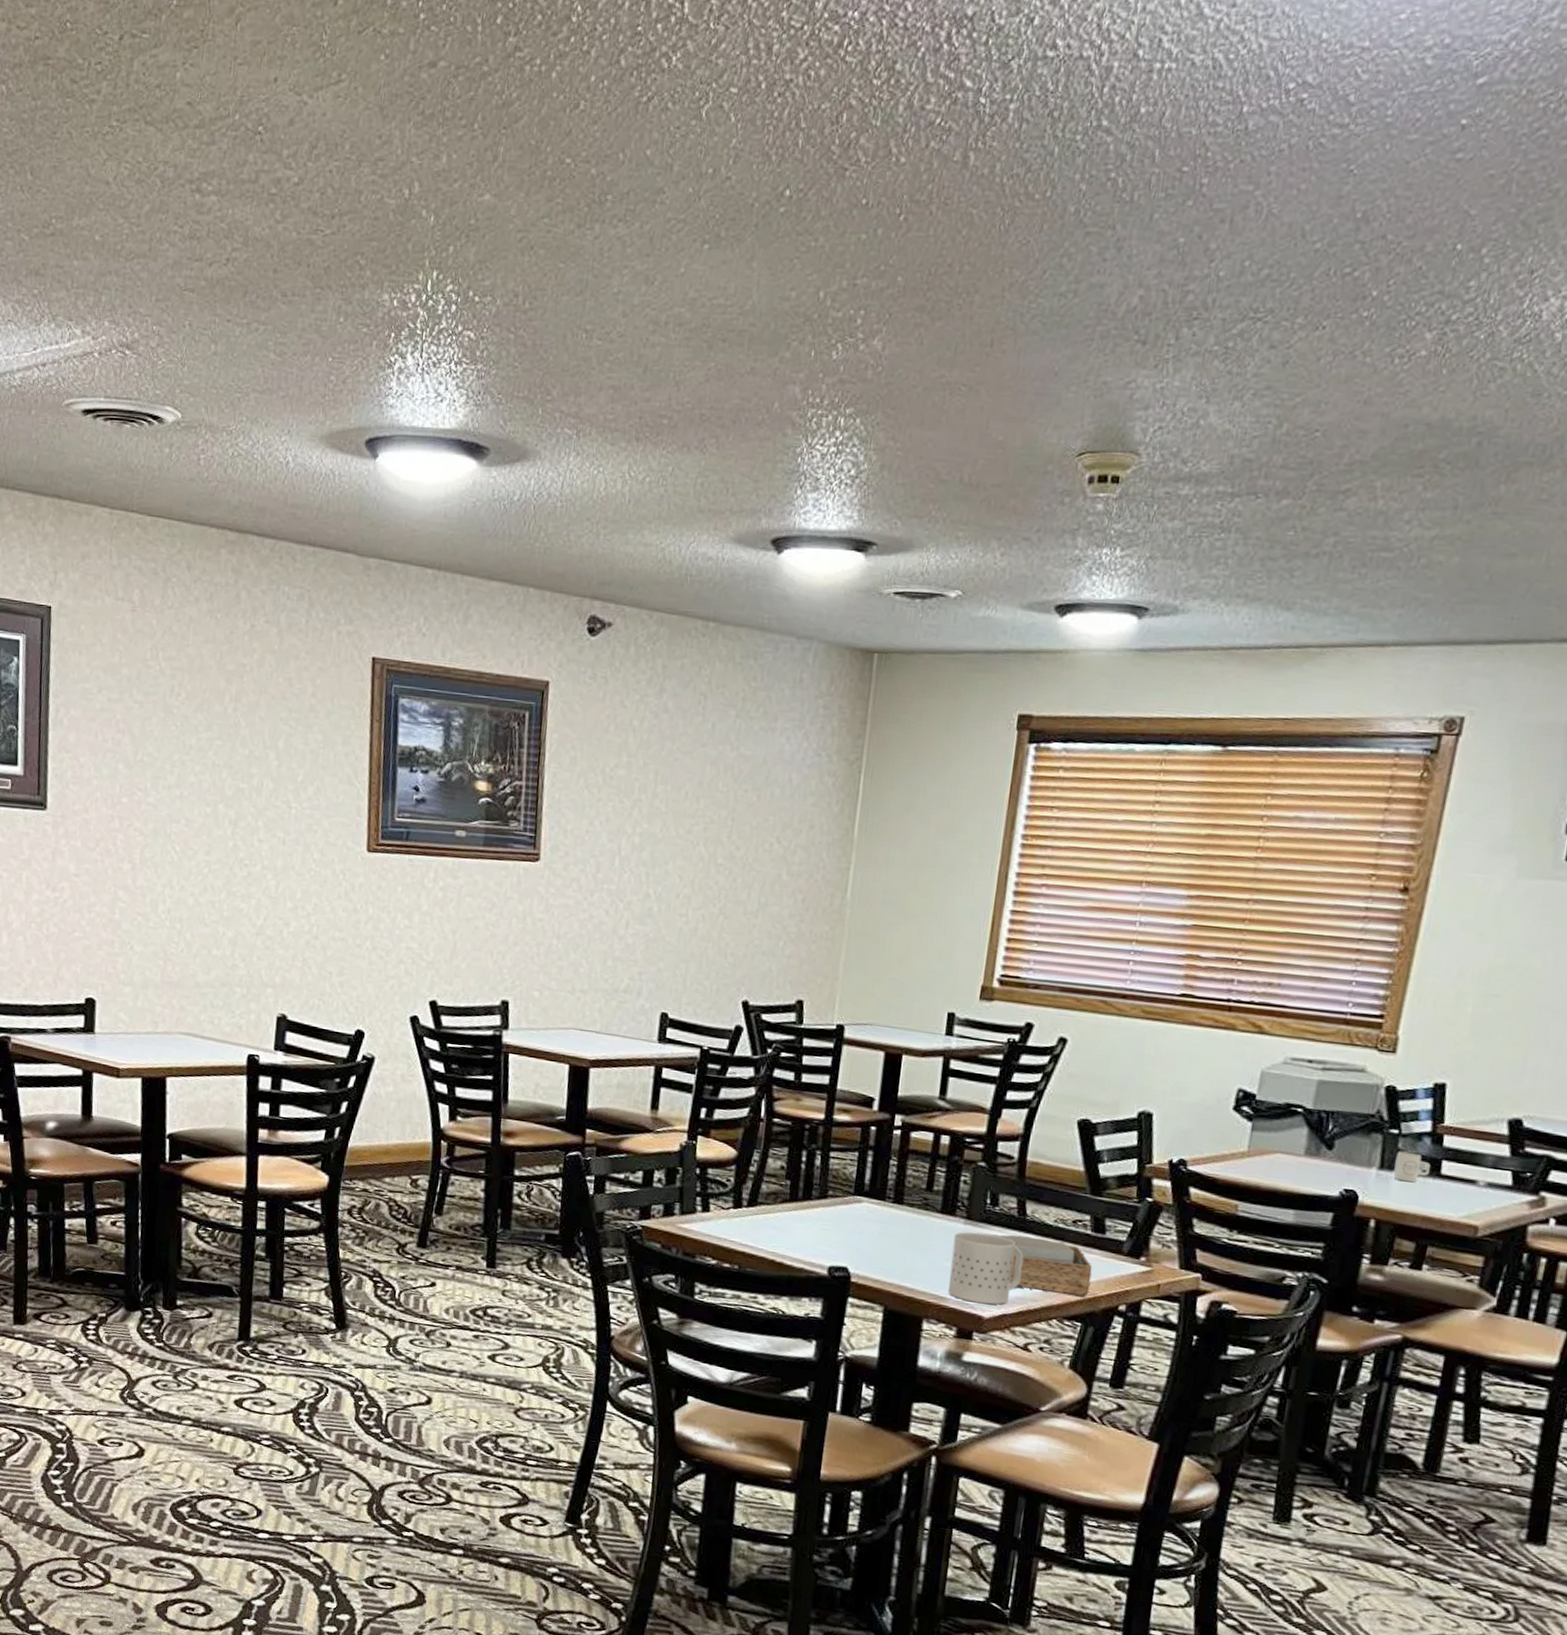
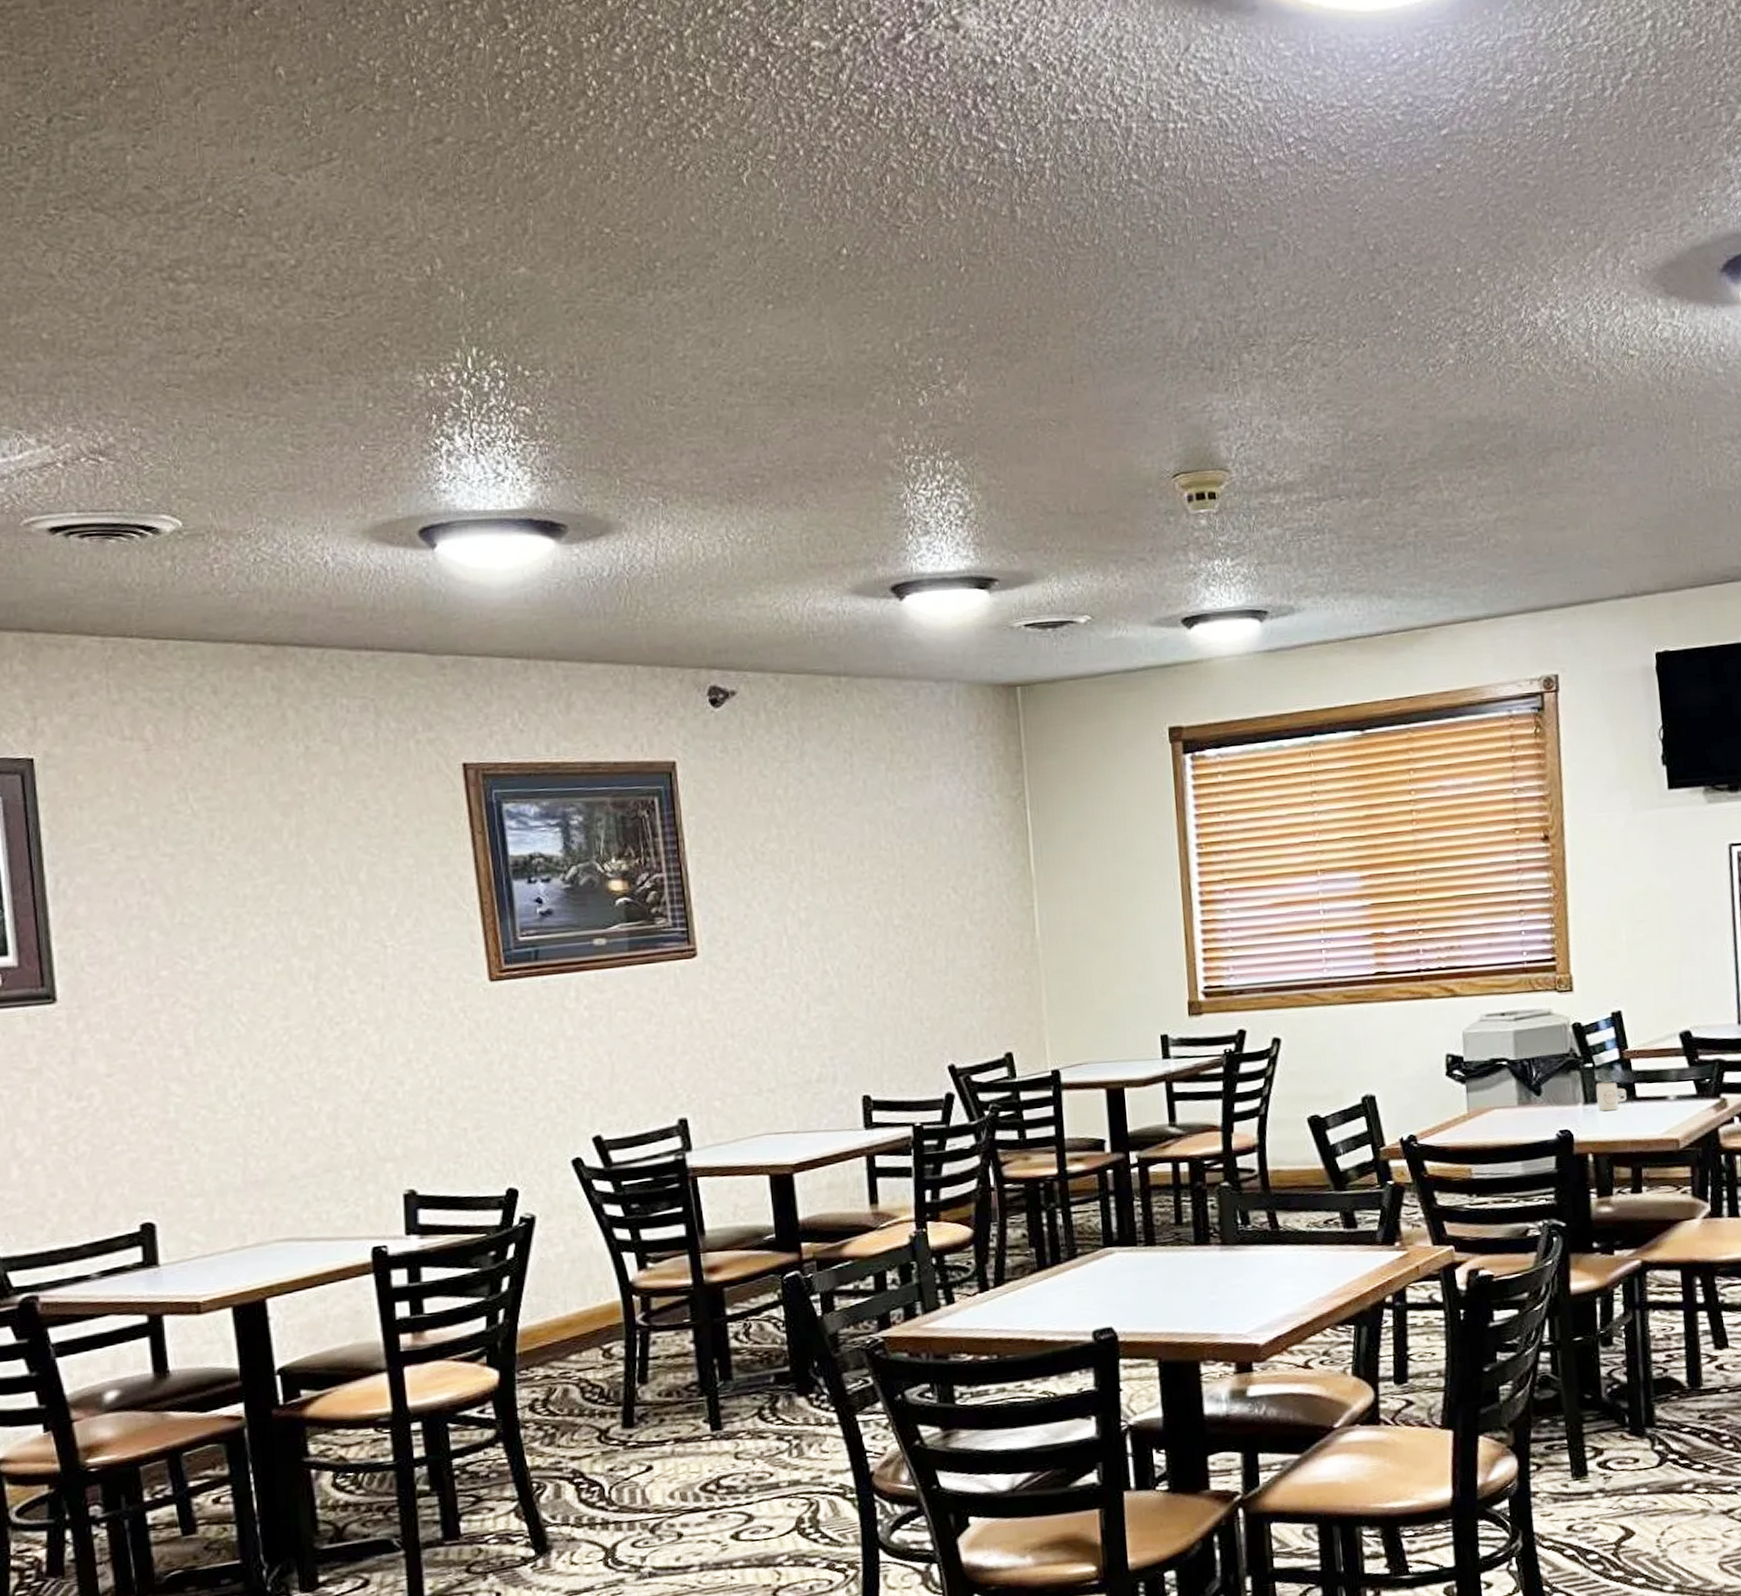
mug: present [948,1231,1024,1305] -> none [1213,1254,1287,1332]
napkin holder: present [987,1234,1093,1296] -> none [1245,1246,1355,1304]

